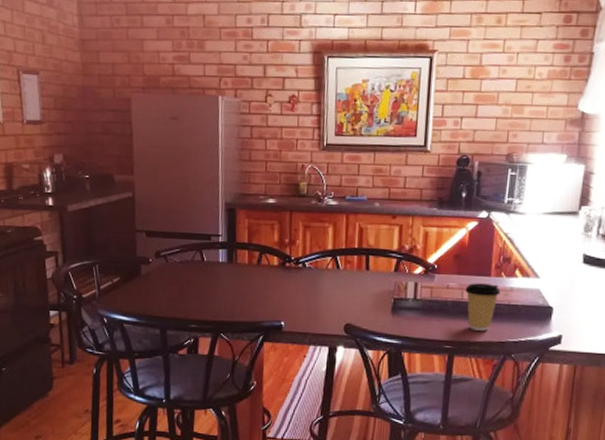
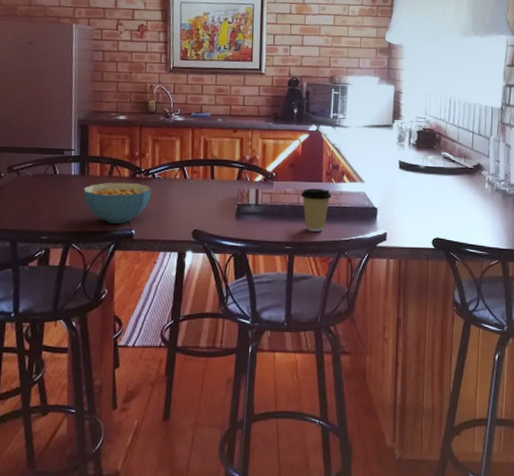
cereal bowl: none [231,271,301,315] -> present [83,182,151,224]

